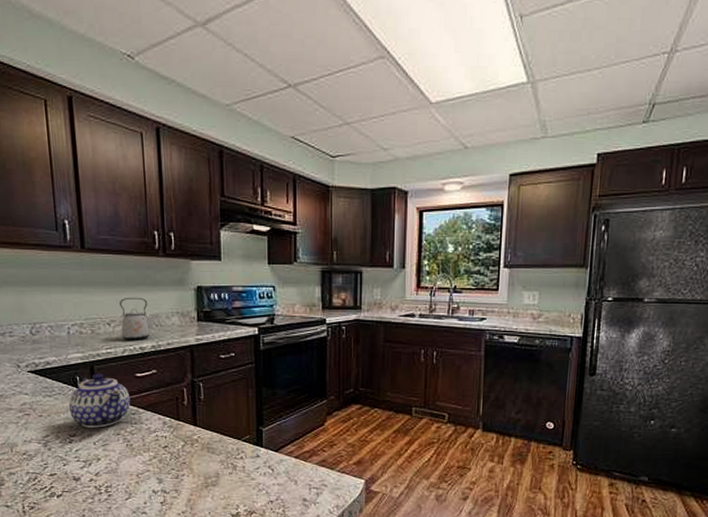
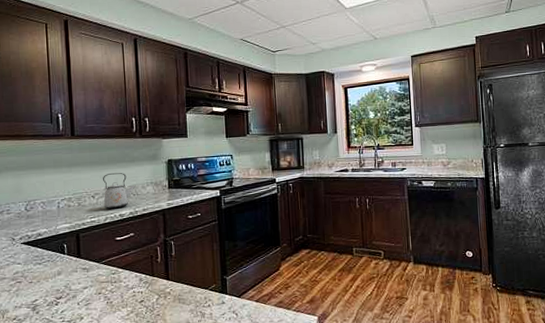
teapot: present [68,373,131,428] -> none [56,240,111,290]

